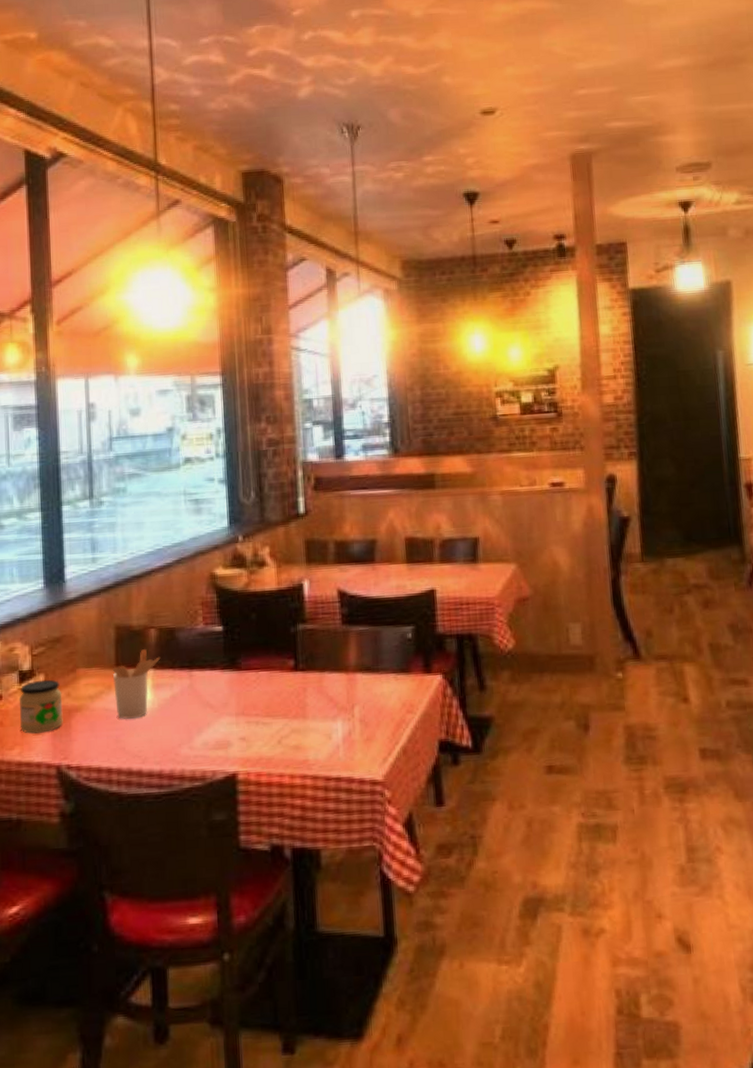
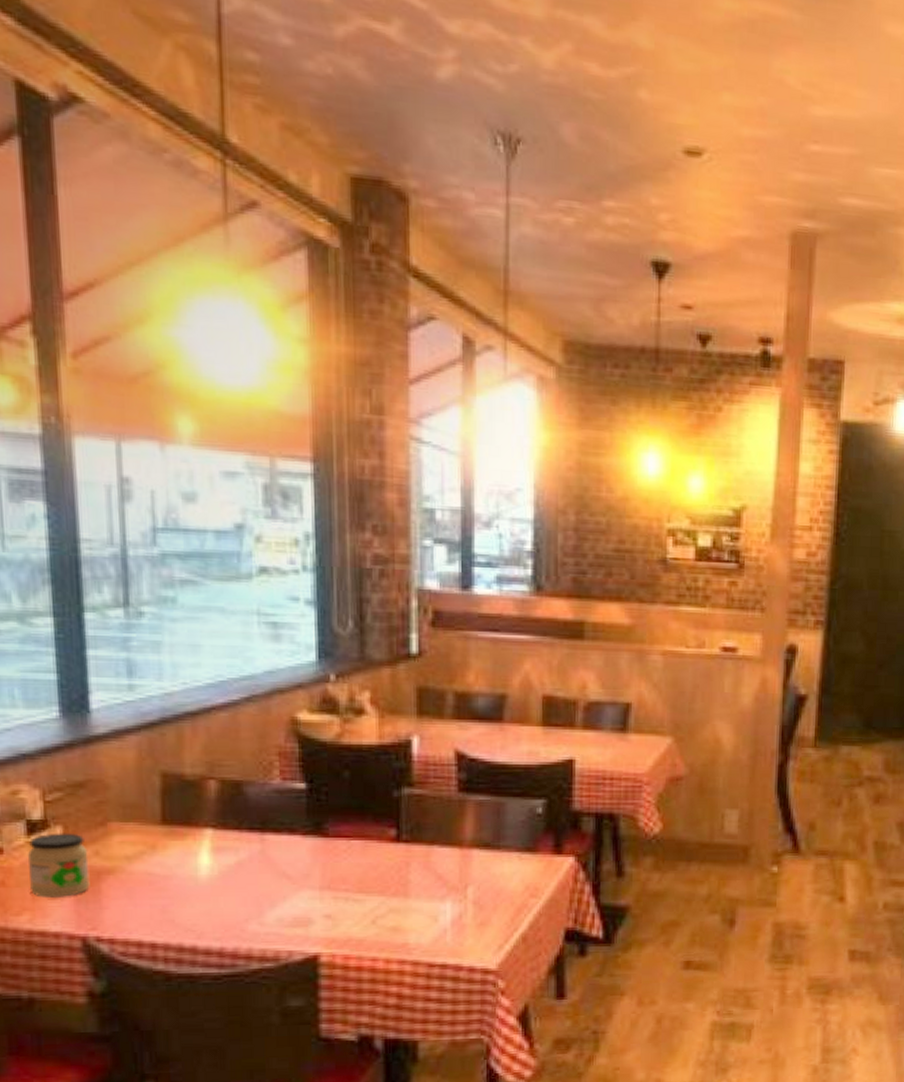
utensil holder: present [112,649,161,720] -> none [156,804,223,887]

